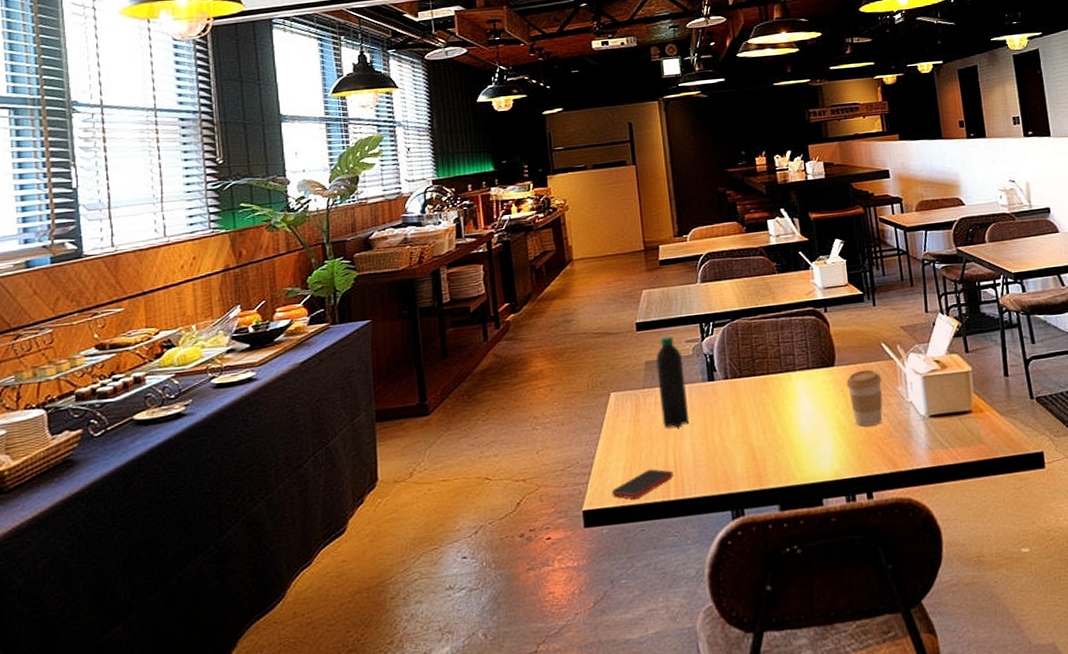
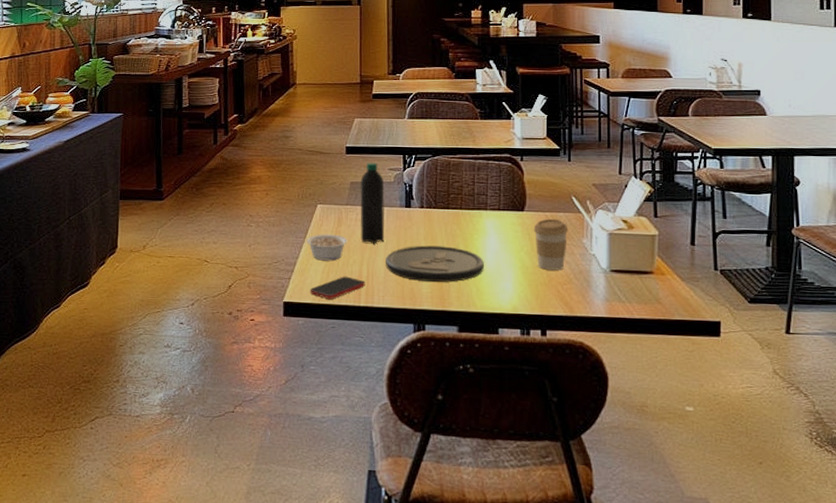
legume: none [602,423,649,457] -> present [306,234,348,261]
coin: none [693,417,800,462] -> present [386,245,484,282]

